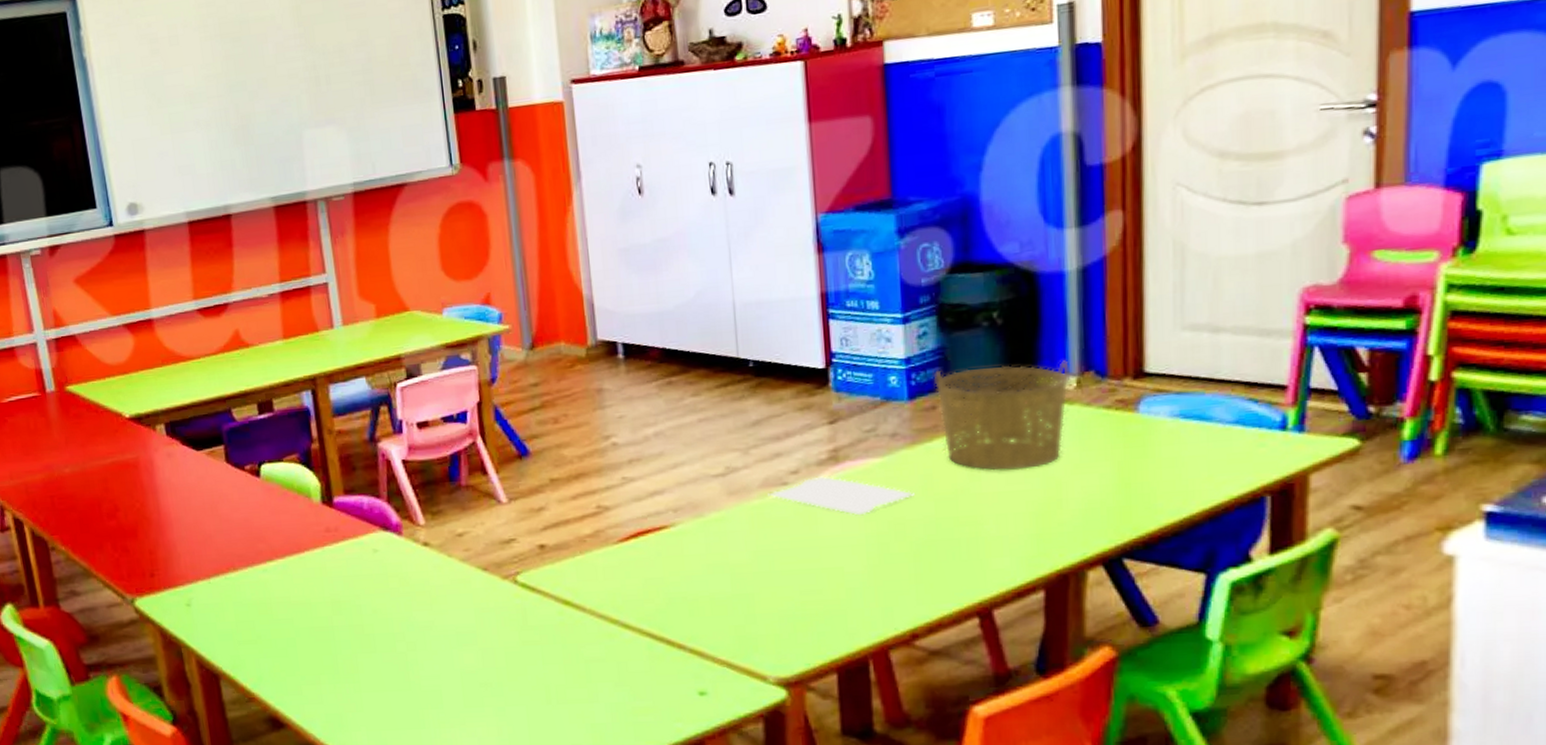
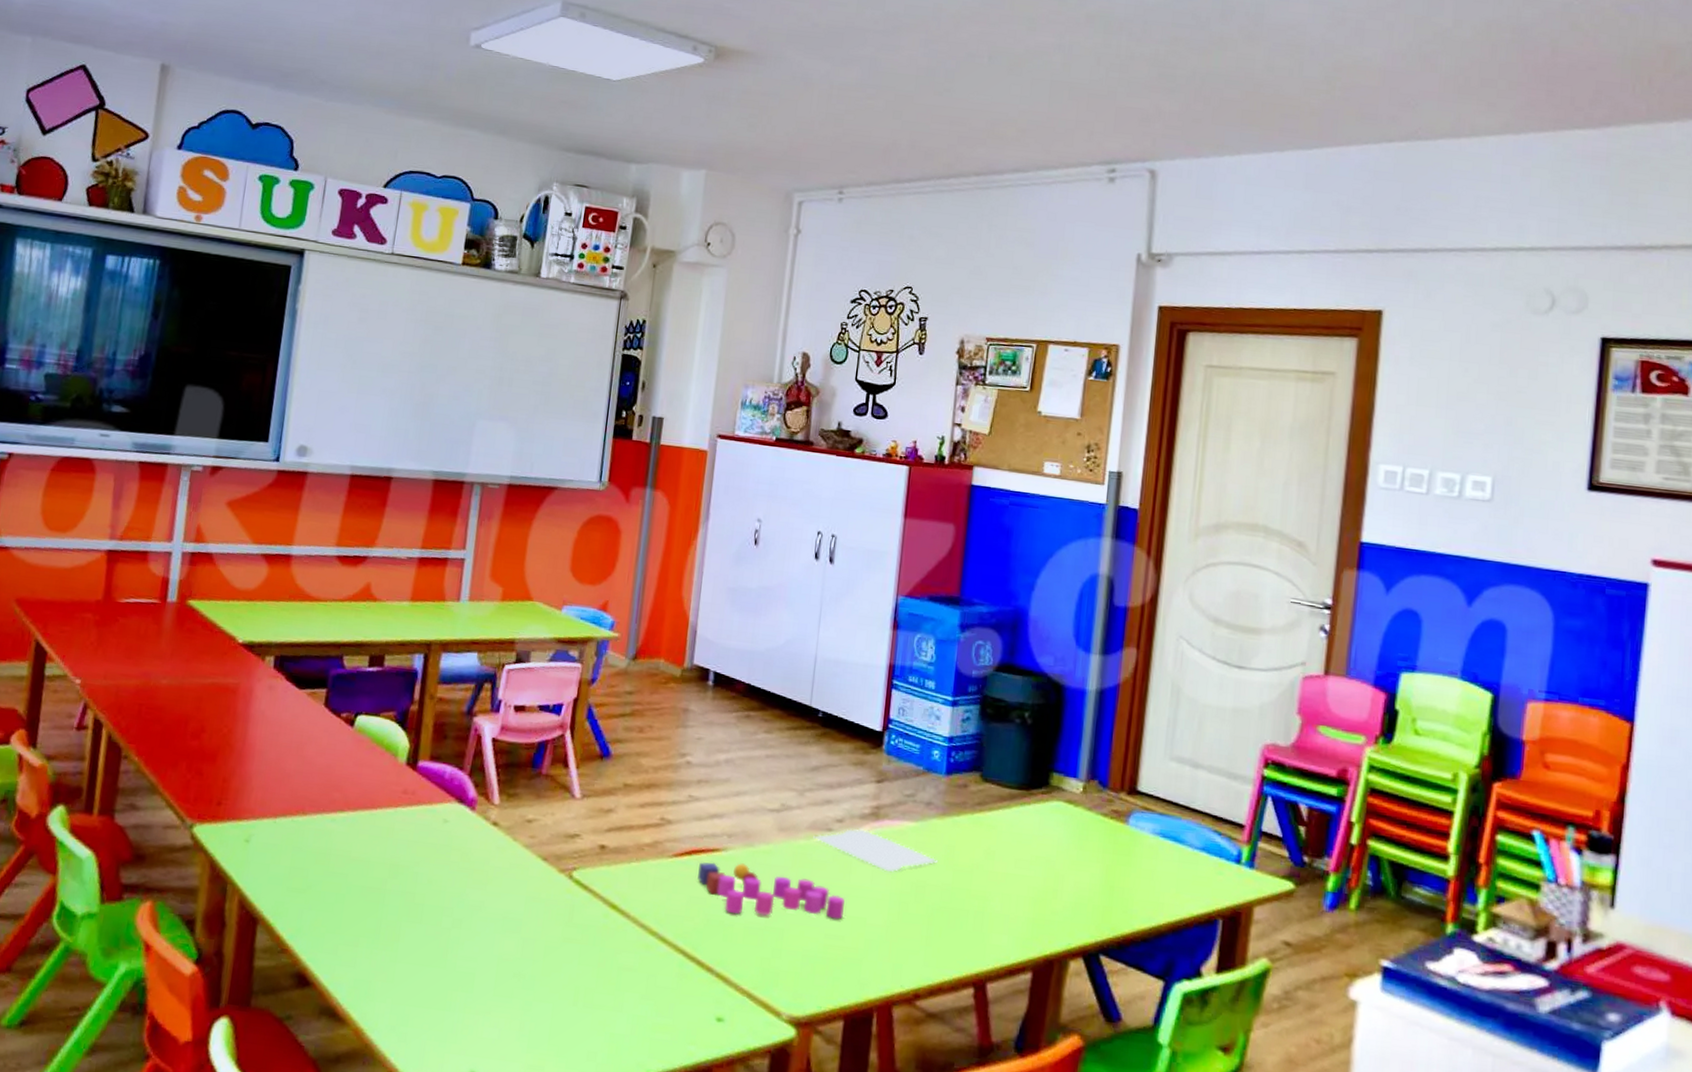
toy blocks: none [648,535,817,587] -> present [698,862,845,919]
basket: present [933,360,1071,471] -> none [969,754,1080,858]

